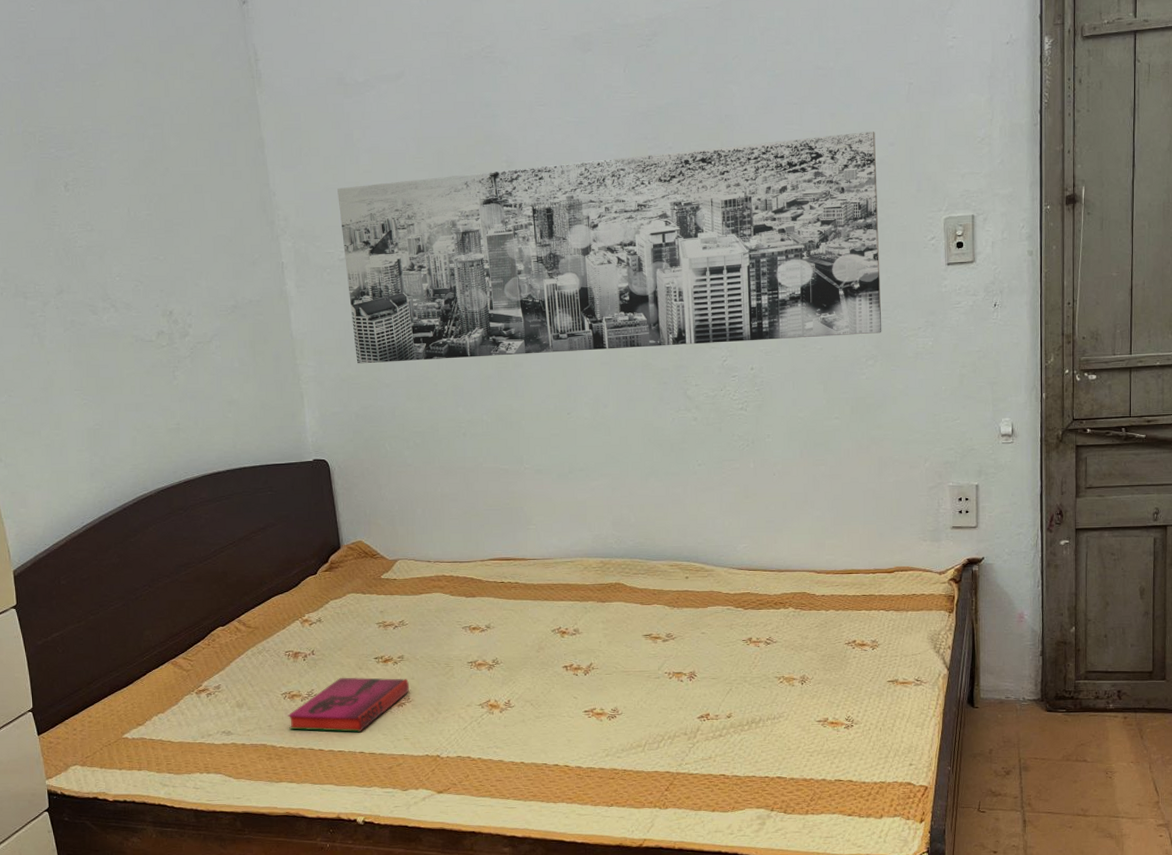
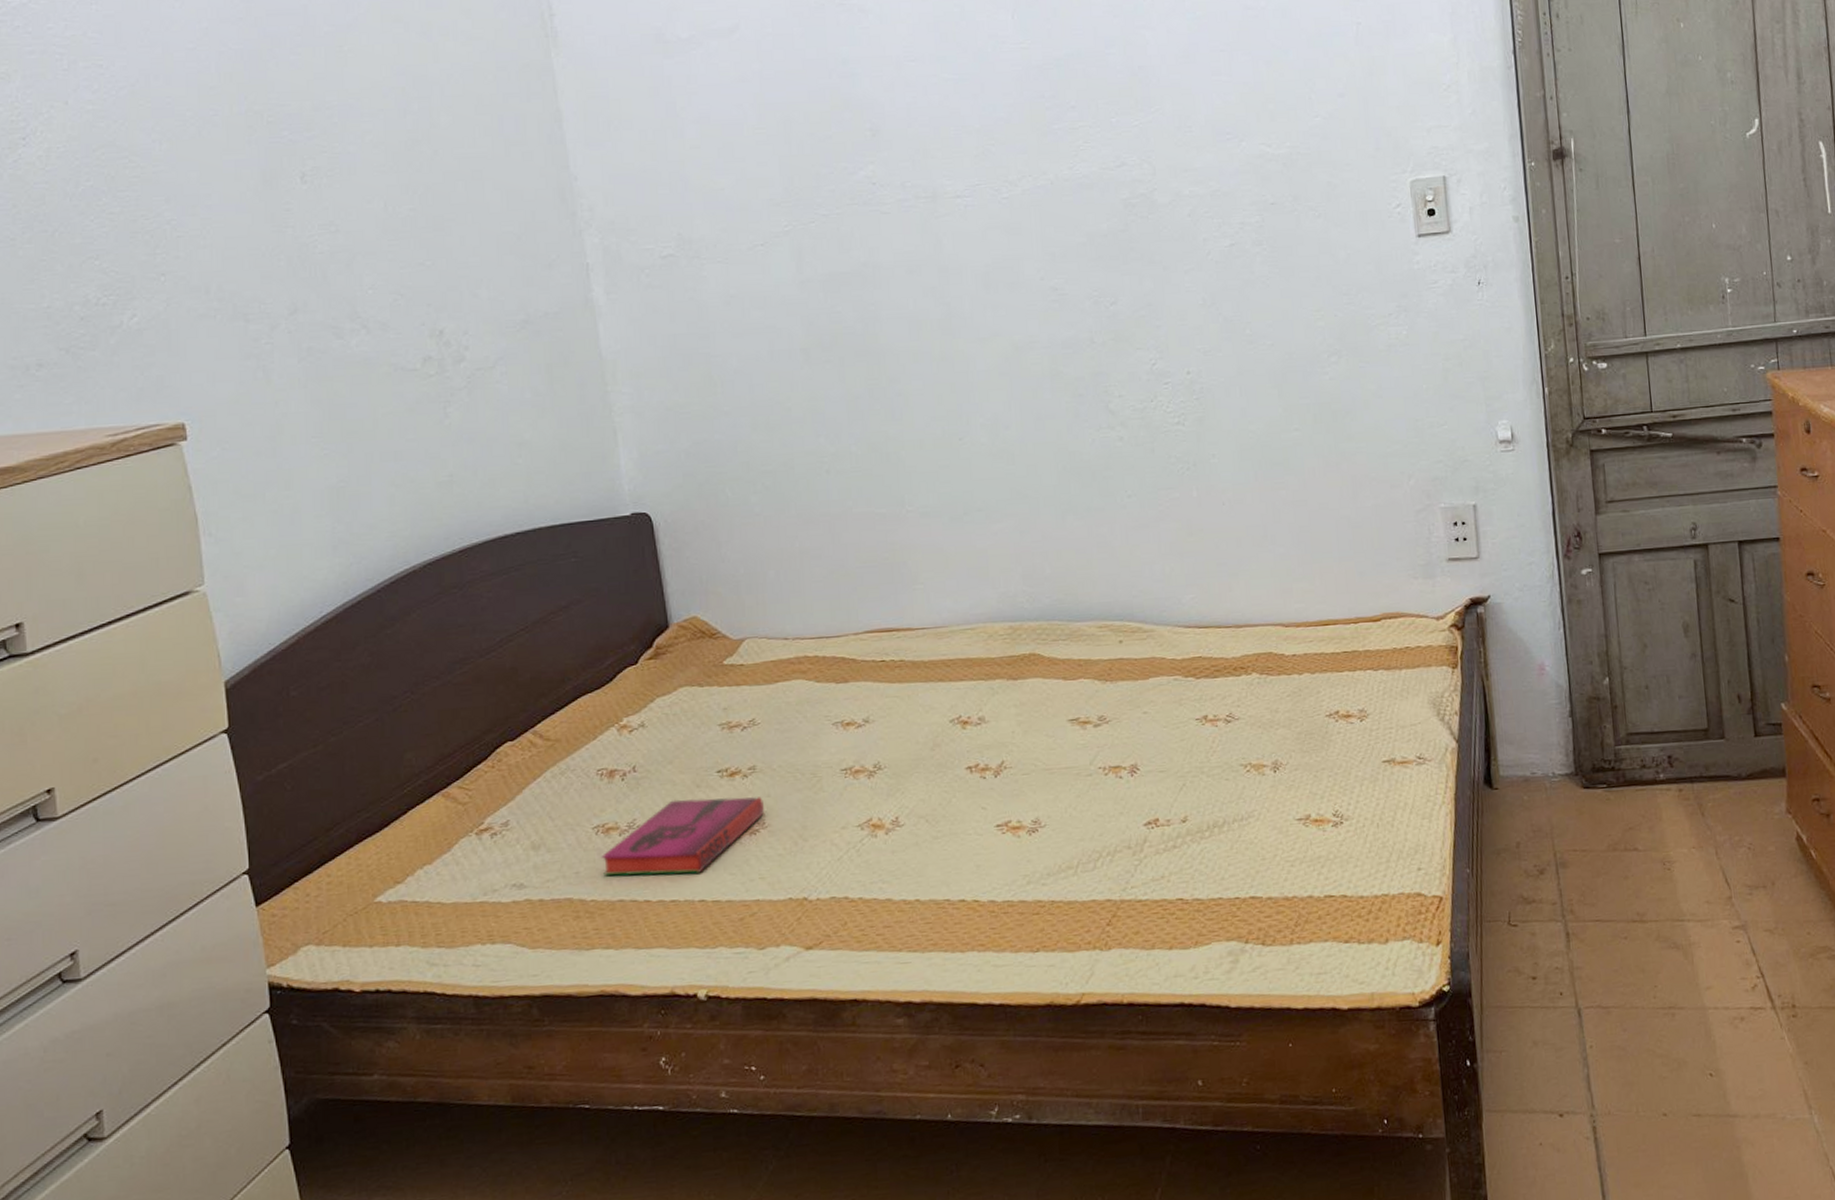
wall art: present [337,131,882,364] -> none [657,80,1345,388]

